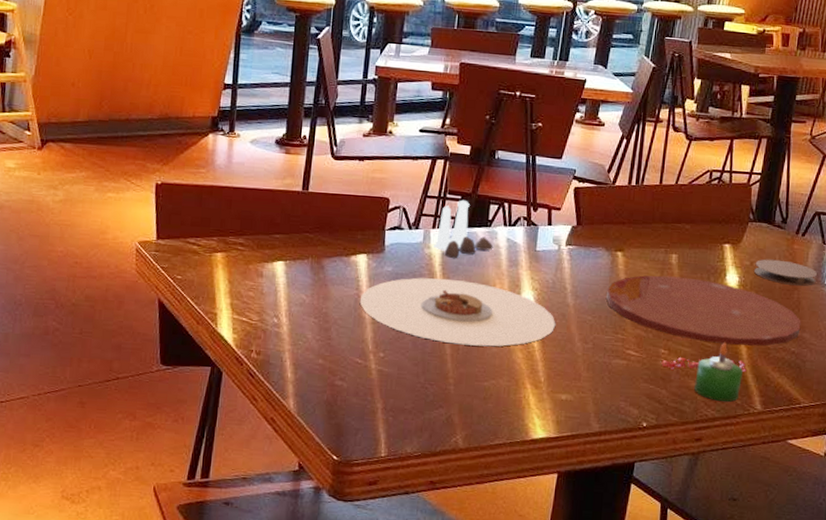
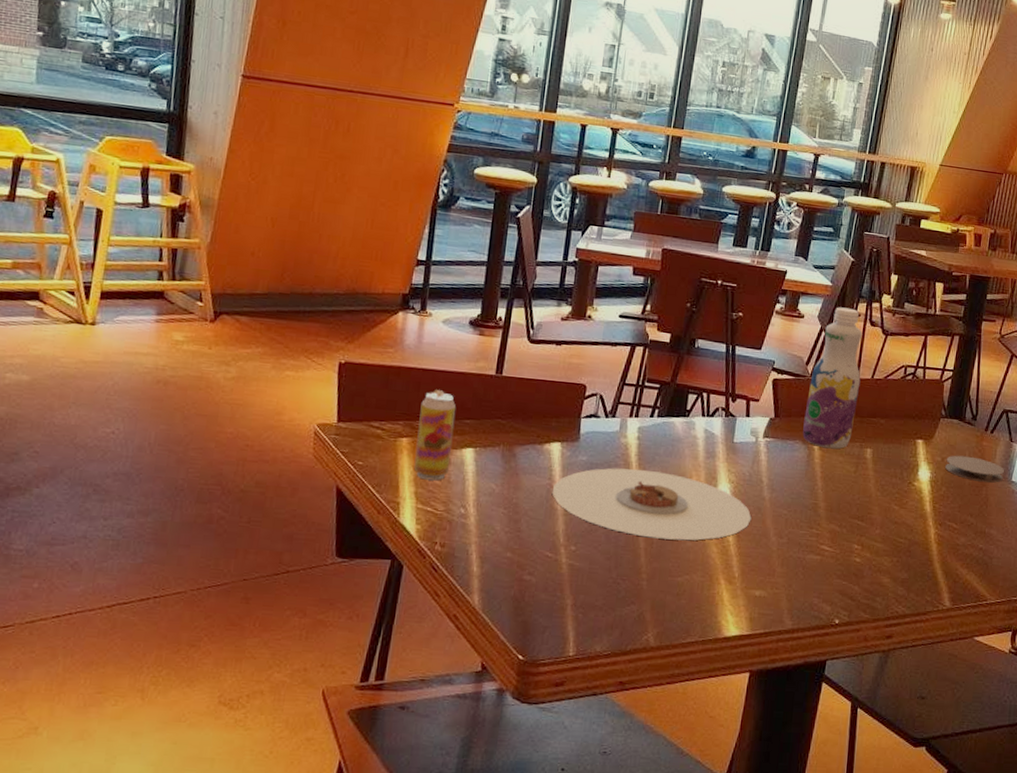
beverage can: none [228,207,266,293] -> present [413,390,457,481]
salt and pepper shaker set: present [433,199,494,259] -> none [630,388,691,450]
plate: present [605,275,801,346] -> none [801,469,989,543]
beverage bottle: none [606,113,665,255] -> present [803,307,863,449]
candle: present [660,341,747,402] -> none [853,537,937,598]

